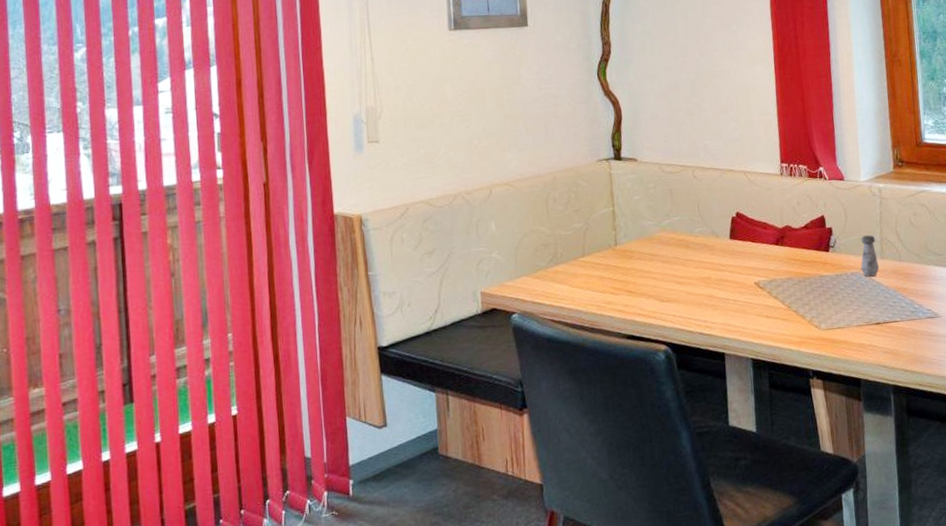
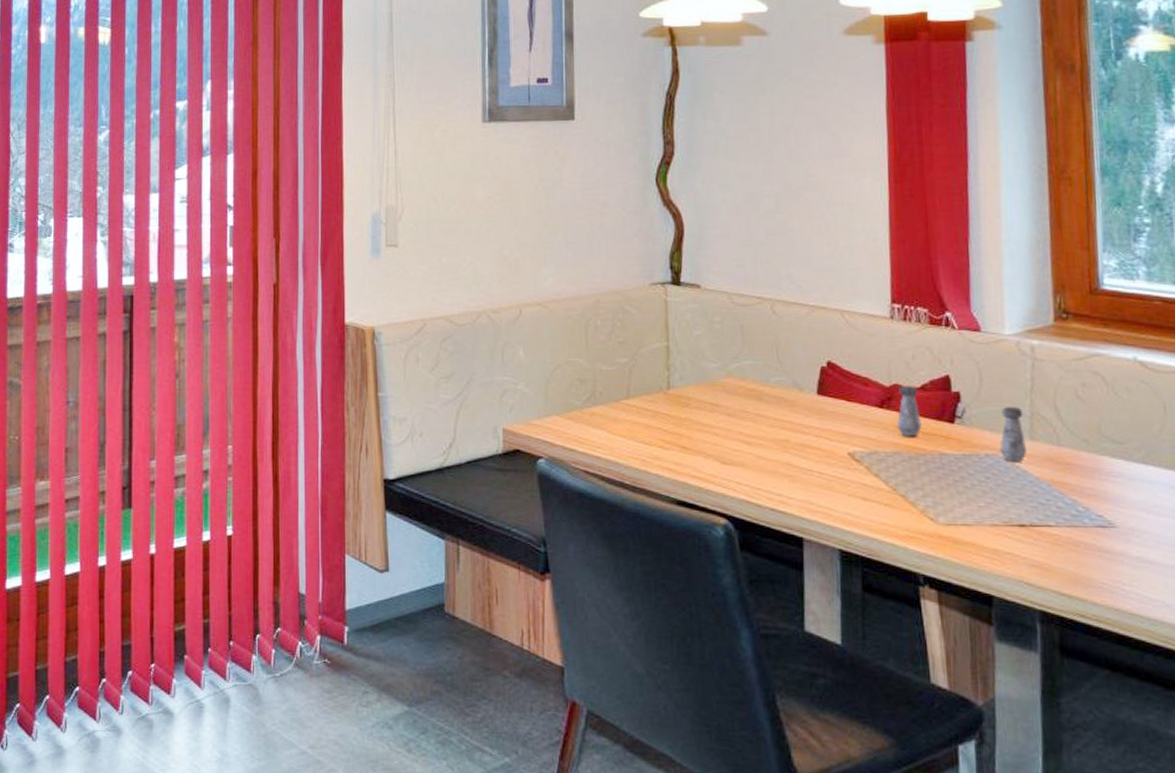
salt shaker: none [789,225,806,265] -> present [897,385,922,436]

